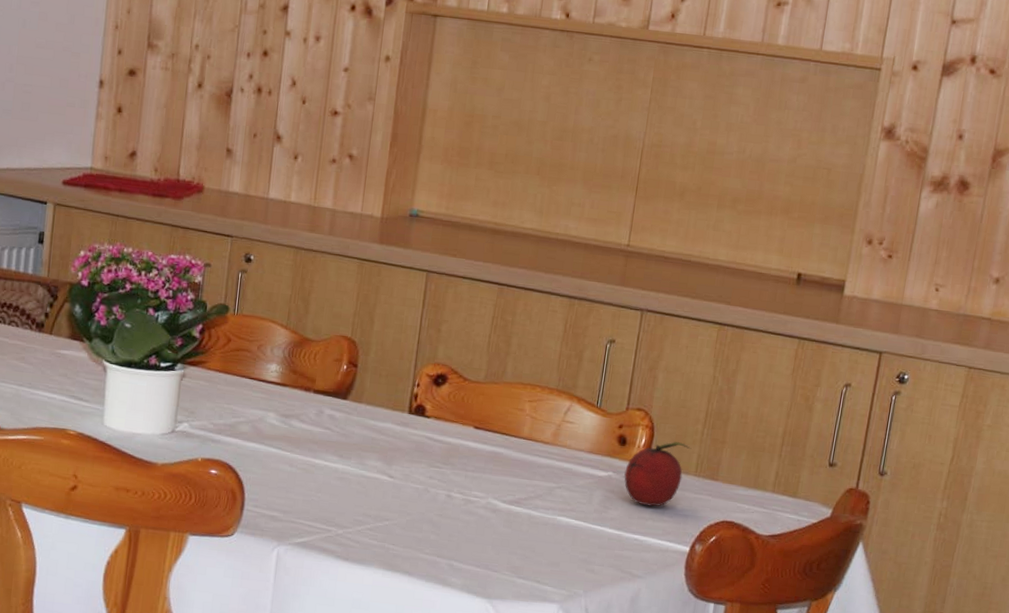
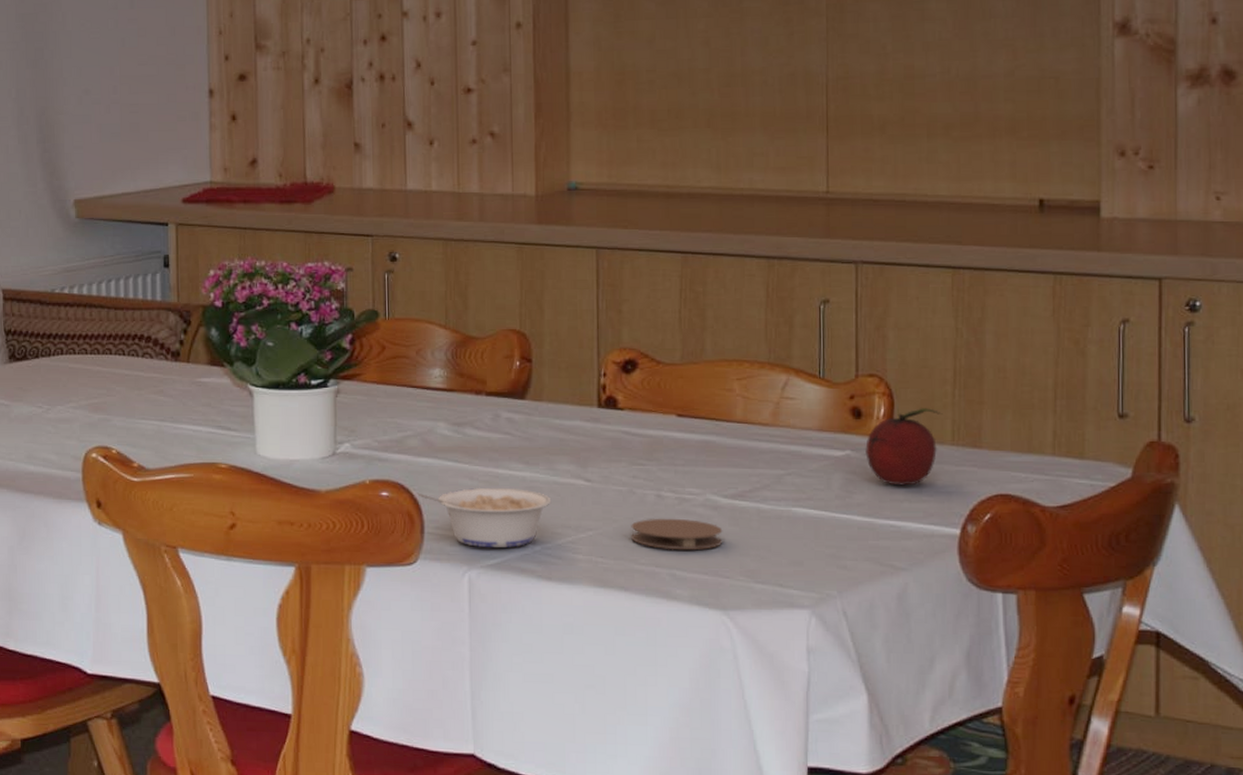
legume: none [241,473,358,529] -> present [416,487,552,547]
coaster: none [420,514,498,546] -> present [631,518,723,550]

